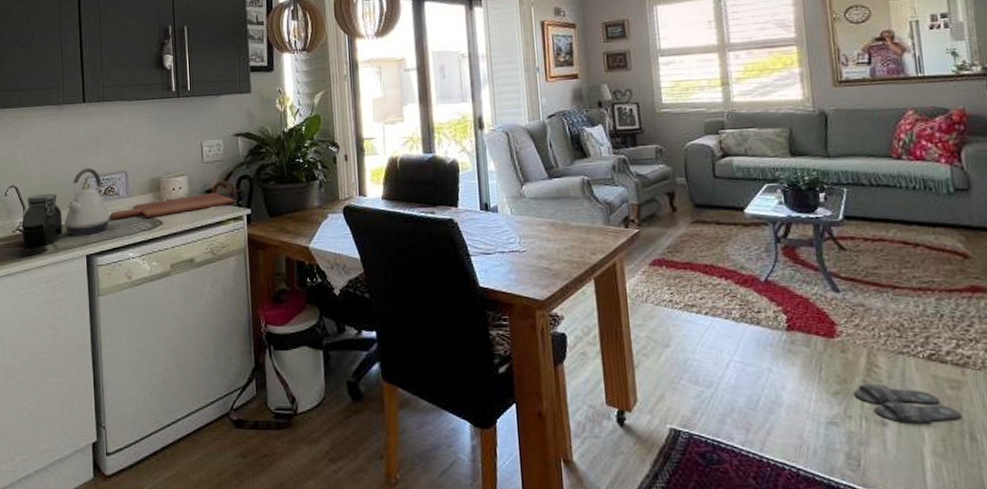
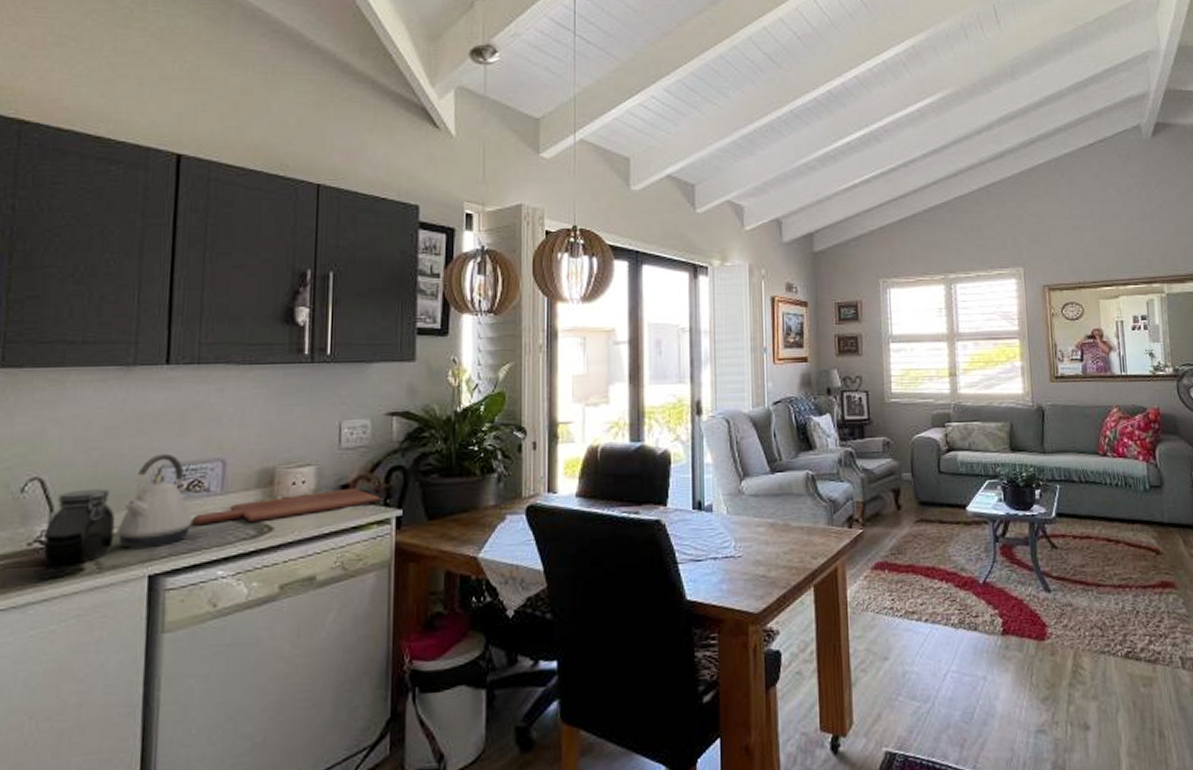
slippers: present [853,383,961,423] -> none [1060,685,1152,725]

